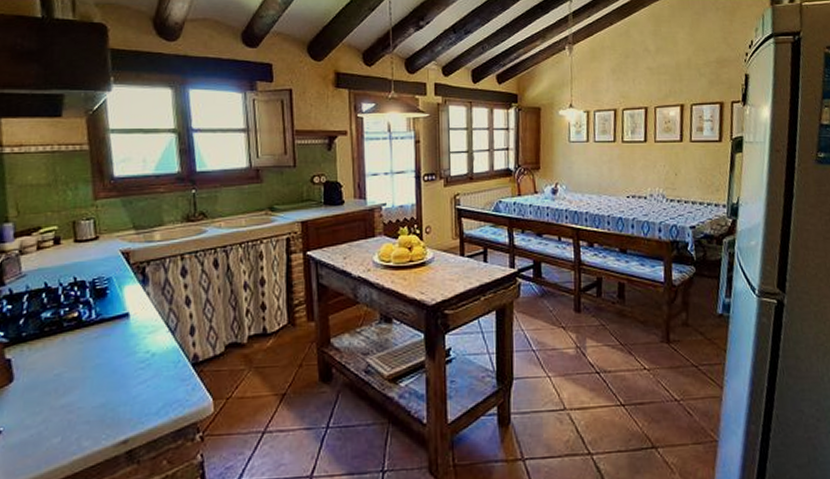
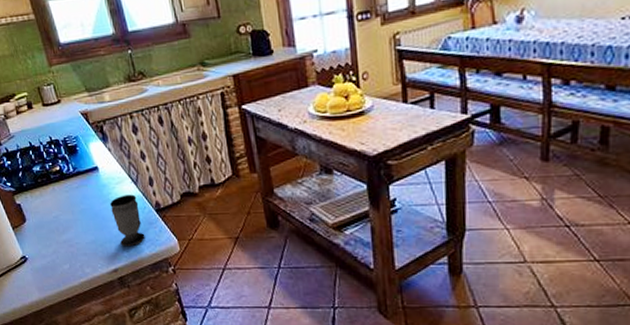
cup: none [135,346,173,411] -> present [110,194,145,247]

